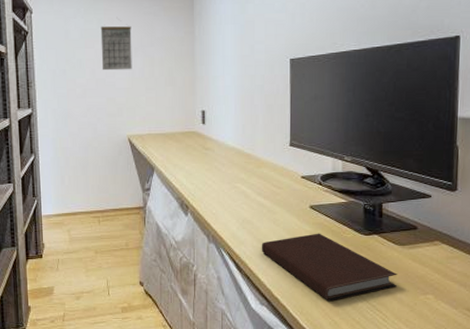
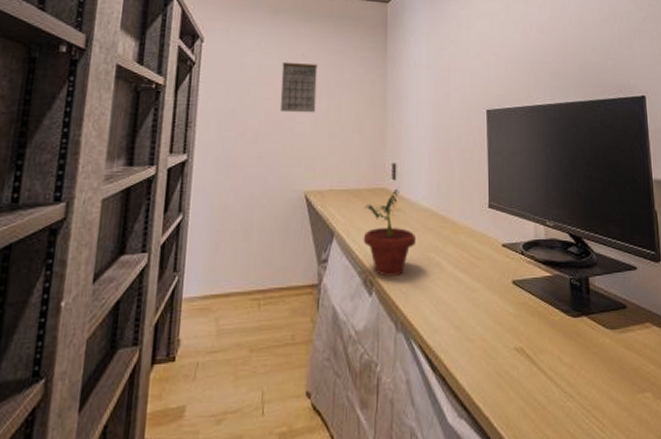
potted plant: none [178,131,223,202] -> present [363,188,415,277]
notebook: present [261,233,397,302] -> none [458,315,612,408]

